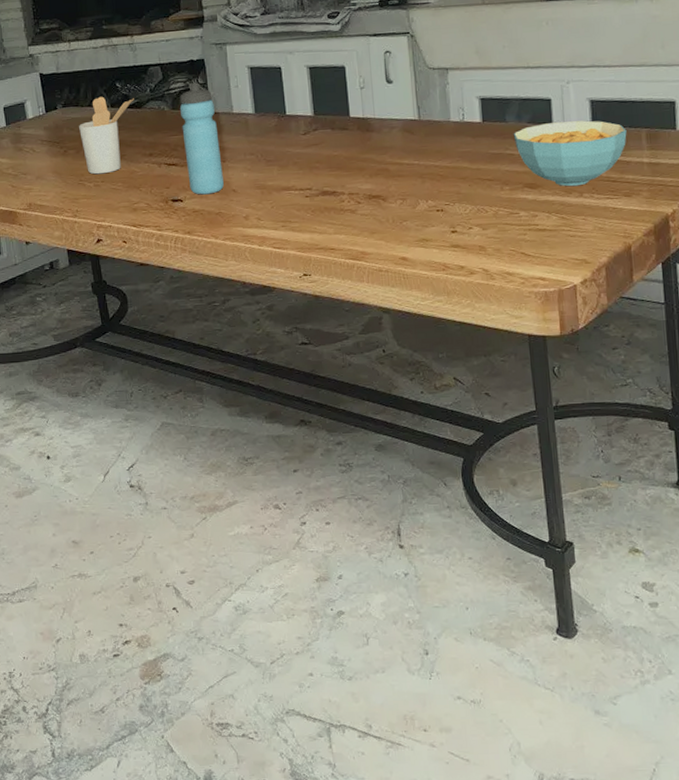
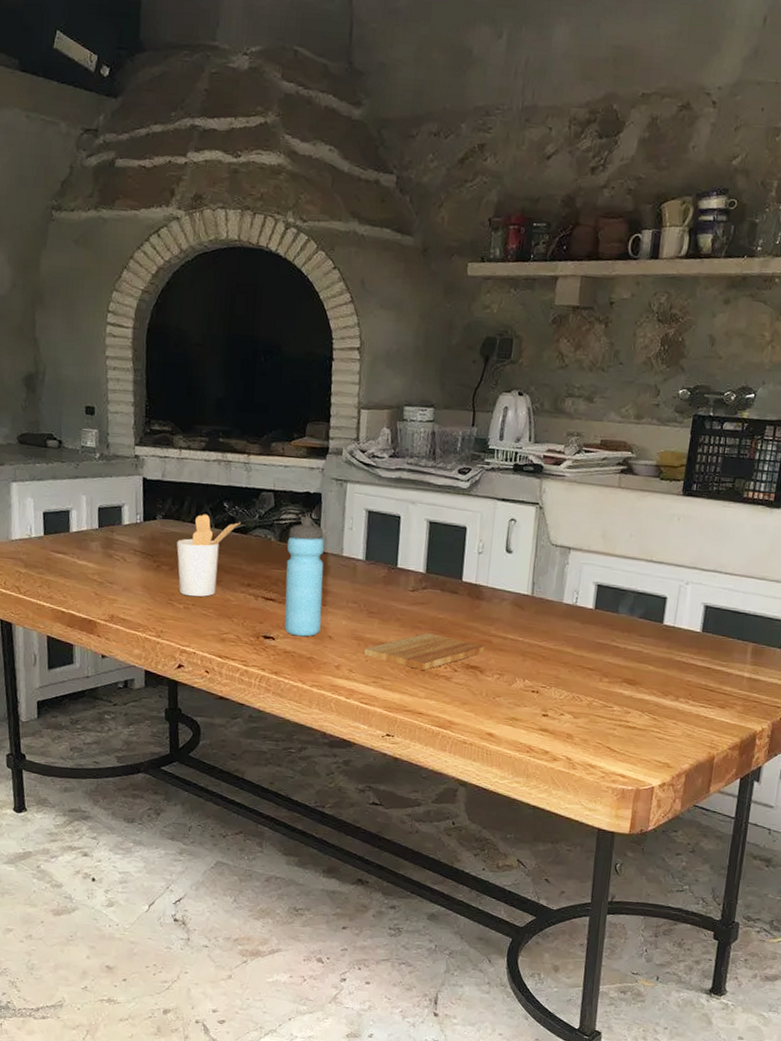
cutting board: none [267,171,384,208] -> present [363,633,485,670]
cereal bowl: present [513,120,627,187] -> none [622,621,734,690]

